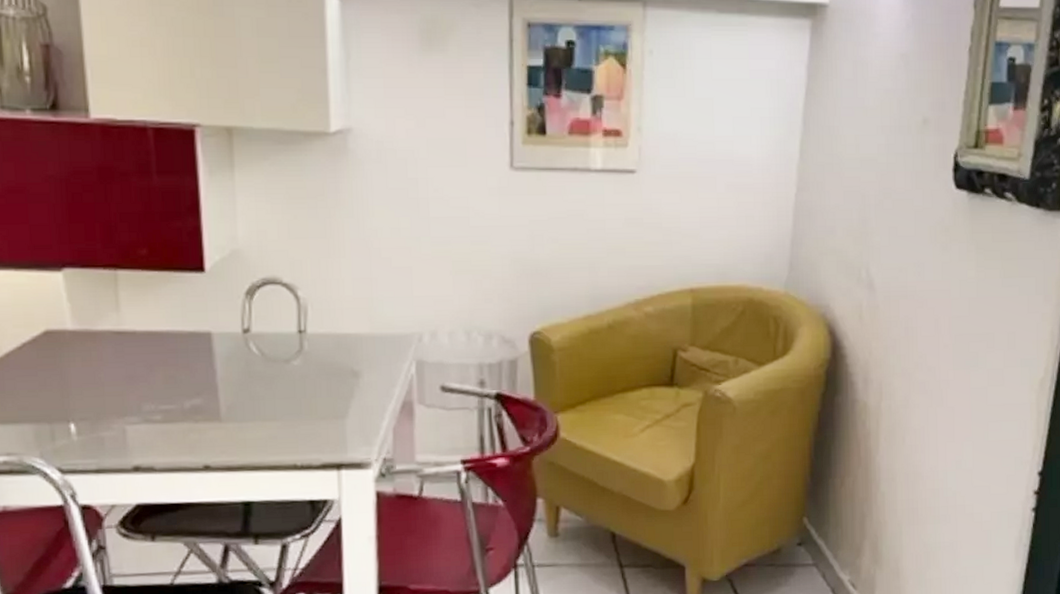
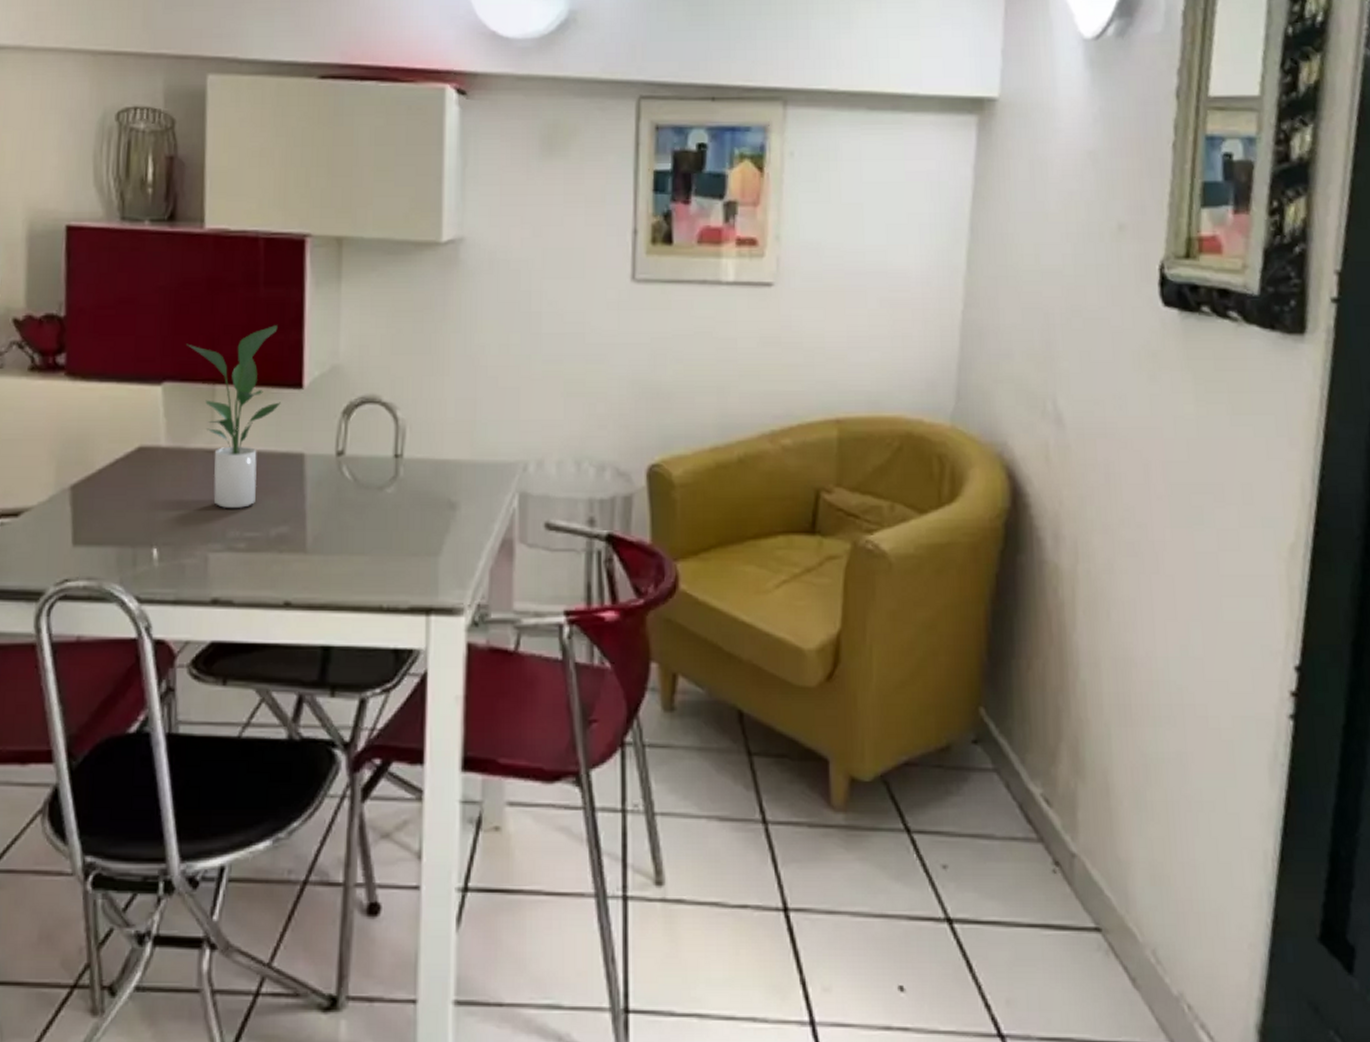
potted plant: none [83,211,184,385] -> present [187,324,281,509]

